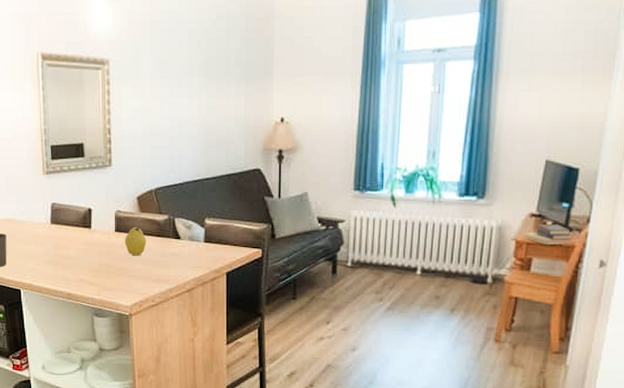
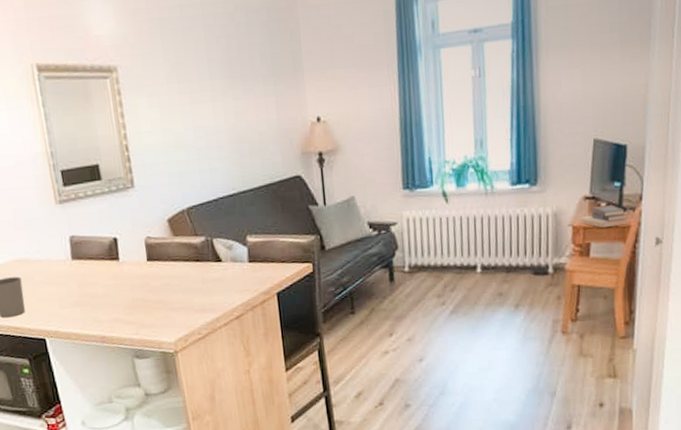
fruit: present [124,226,147,256] -> none [158,253,185,286]

